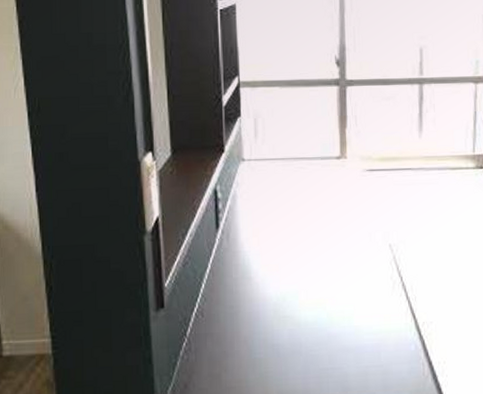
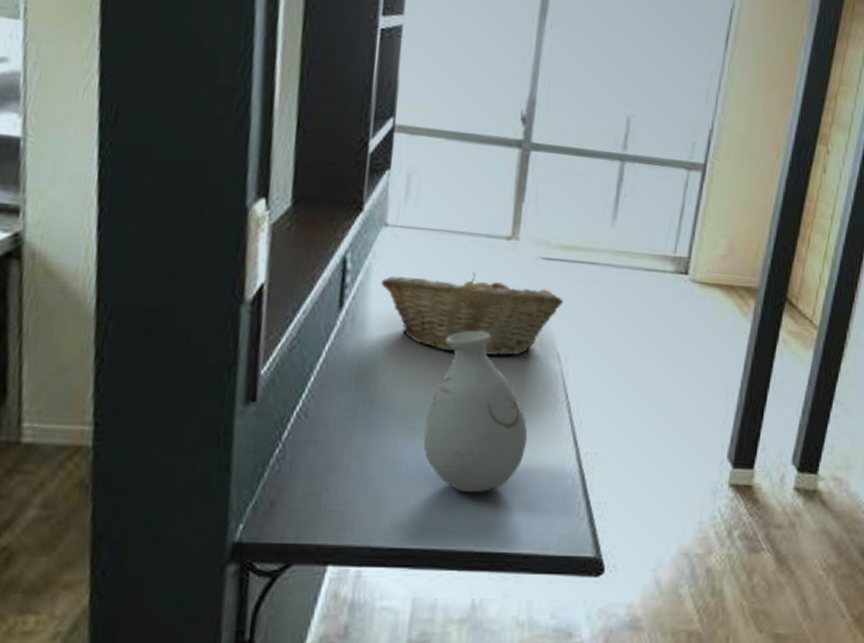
fruit basket: none [245,188,389,254] -> present [380,272,564,356]
vase: none [293,234,375,364] -> present [423,331,528,493]

